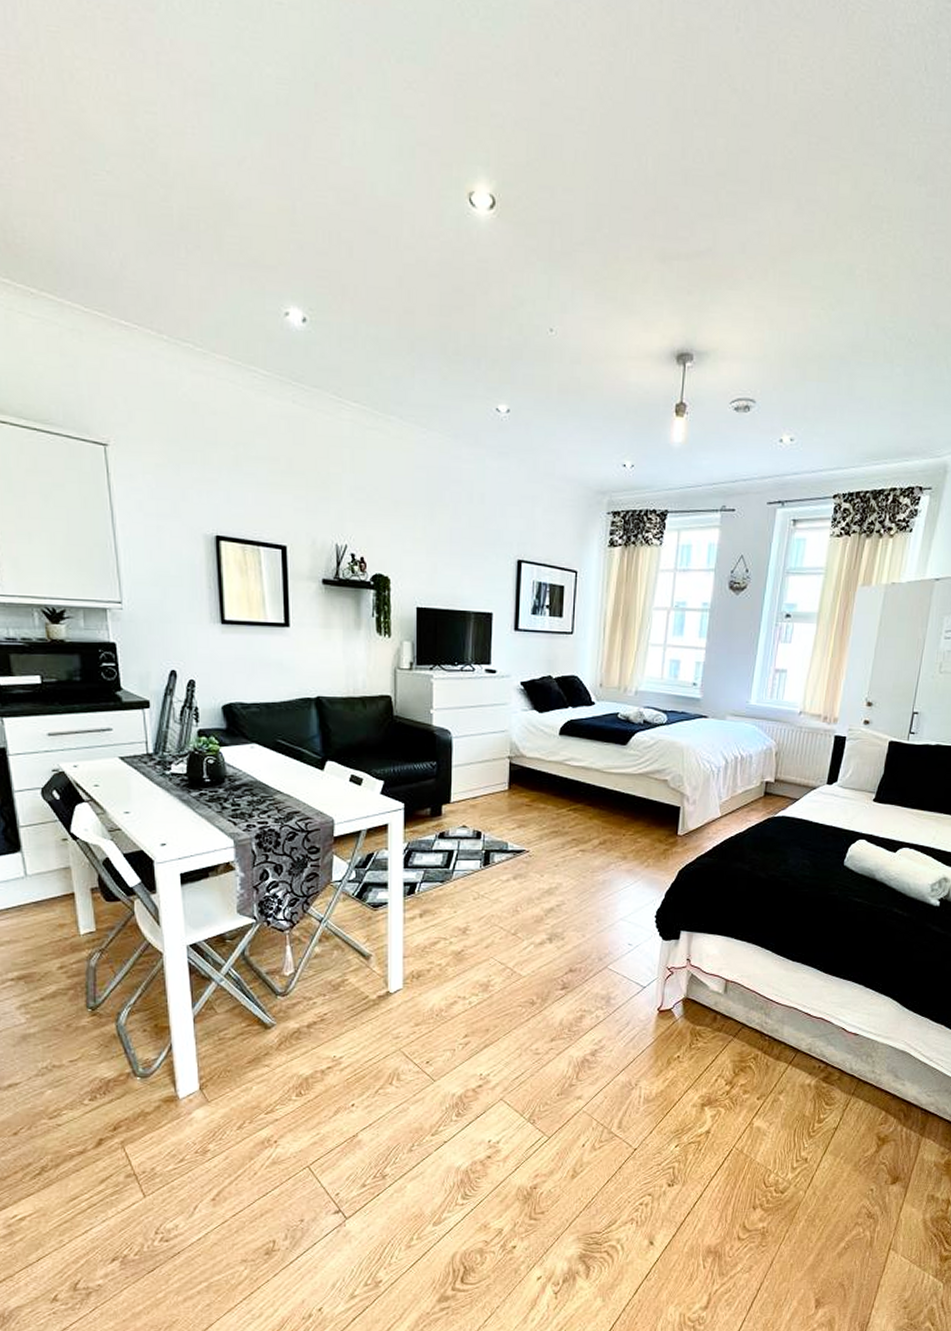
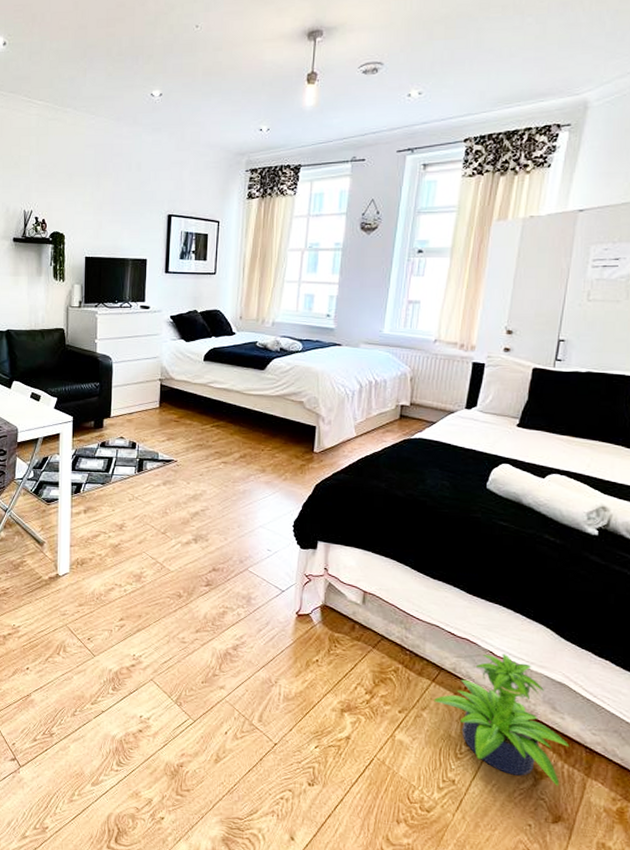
potted plant: none [790,1029,909,1149] -> present [434,654,570,786]

